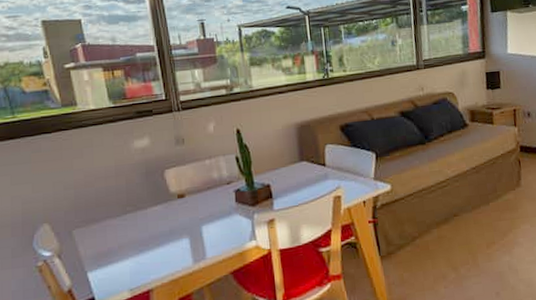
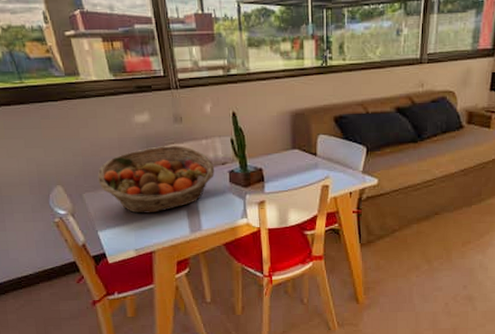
fruit basket: none [90,168,219,247] -> present [97,146,214,214]

